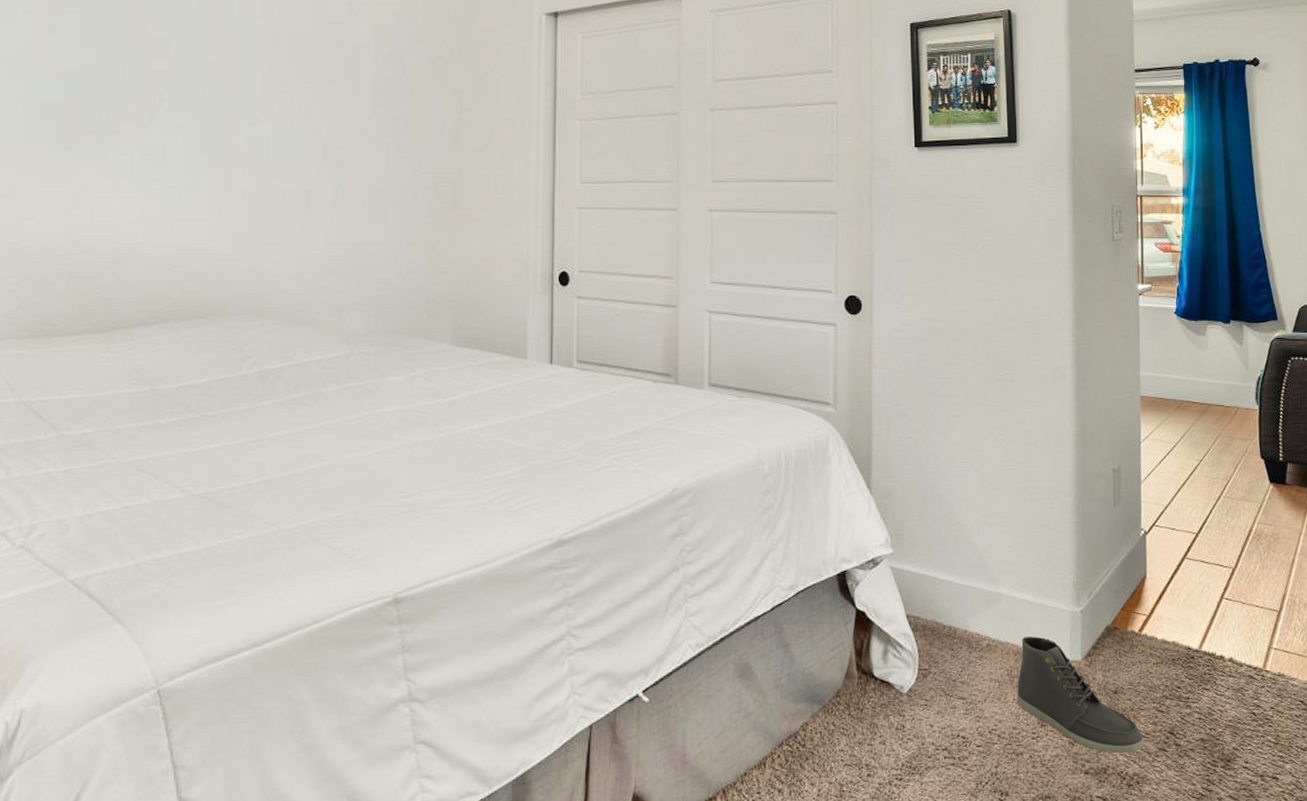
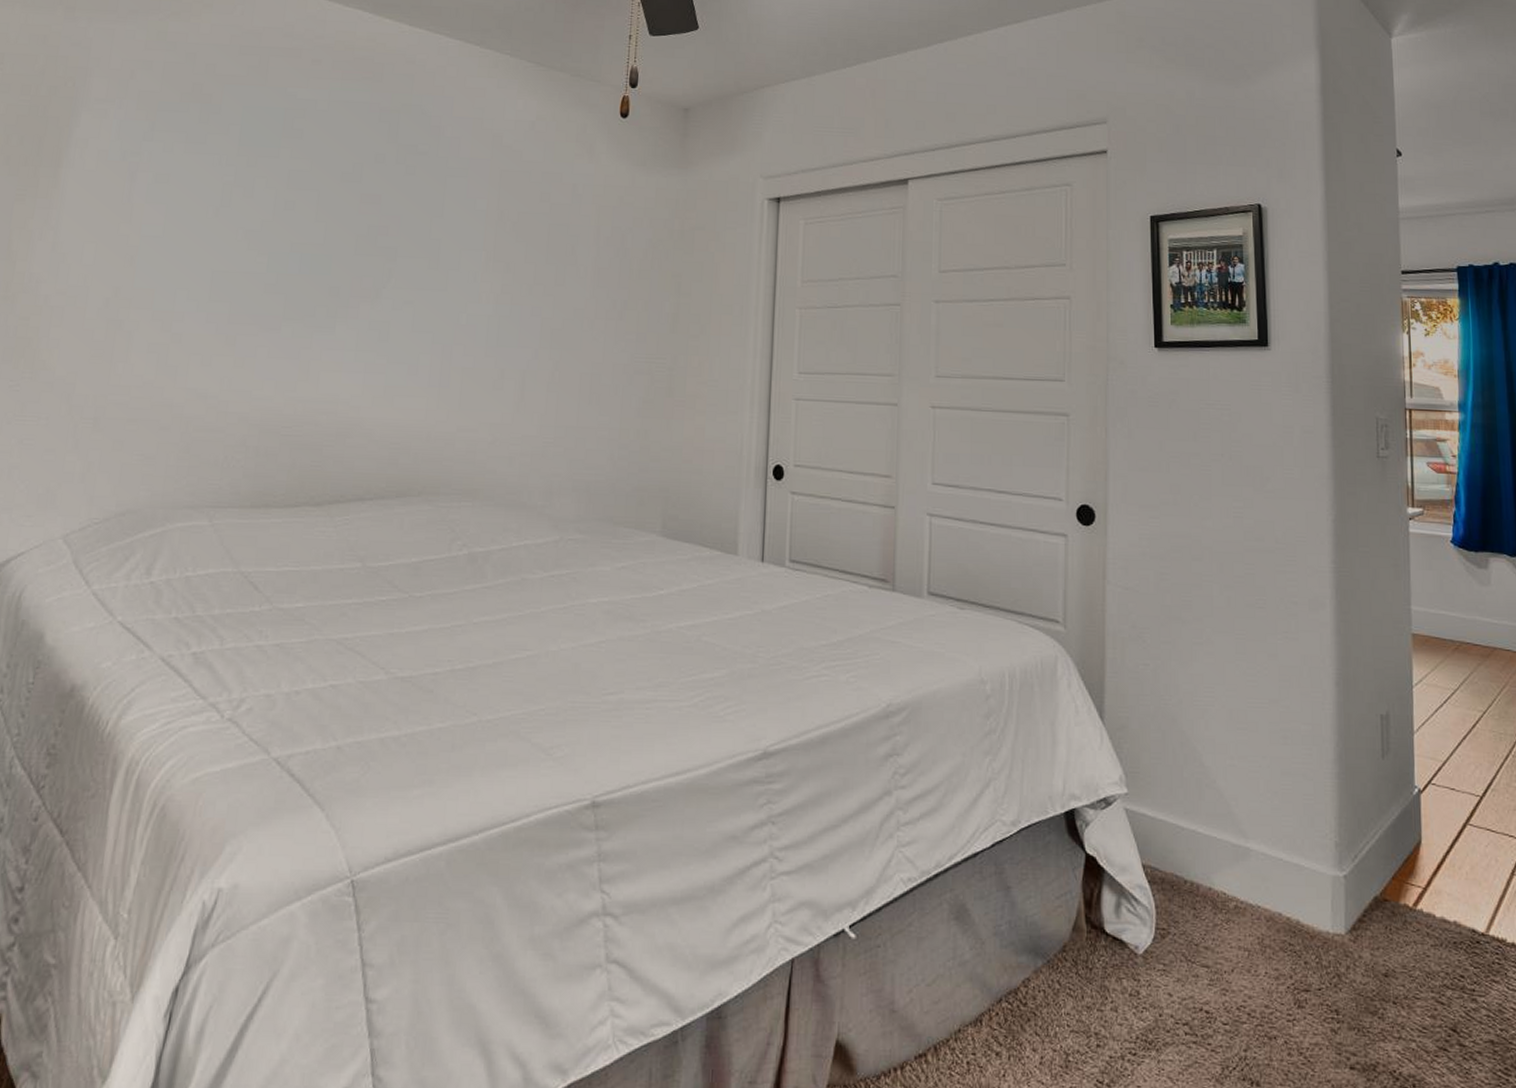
sneaker: present [1016,636,1145,754] -> none [1269,901,1422,1050]

